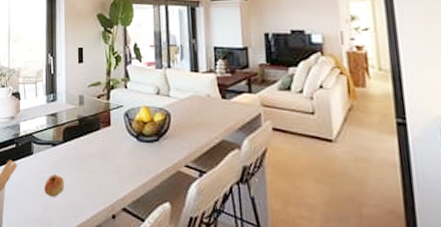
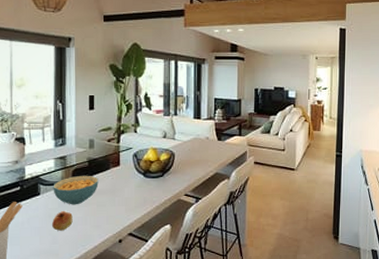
cereal bowl: none [45,135,89,169] -> present [53,175,99,205]

